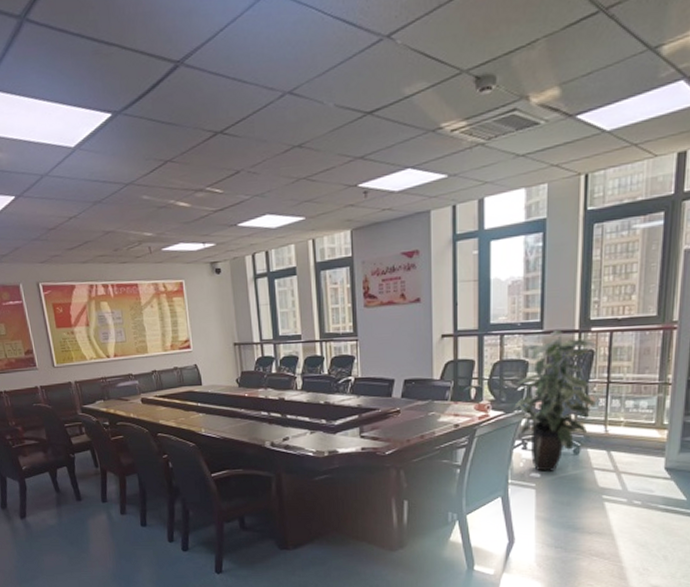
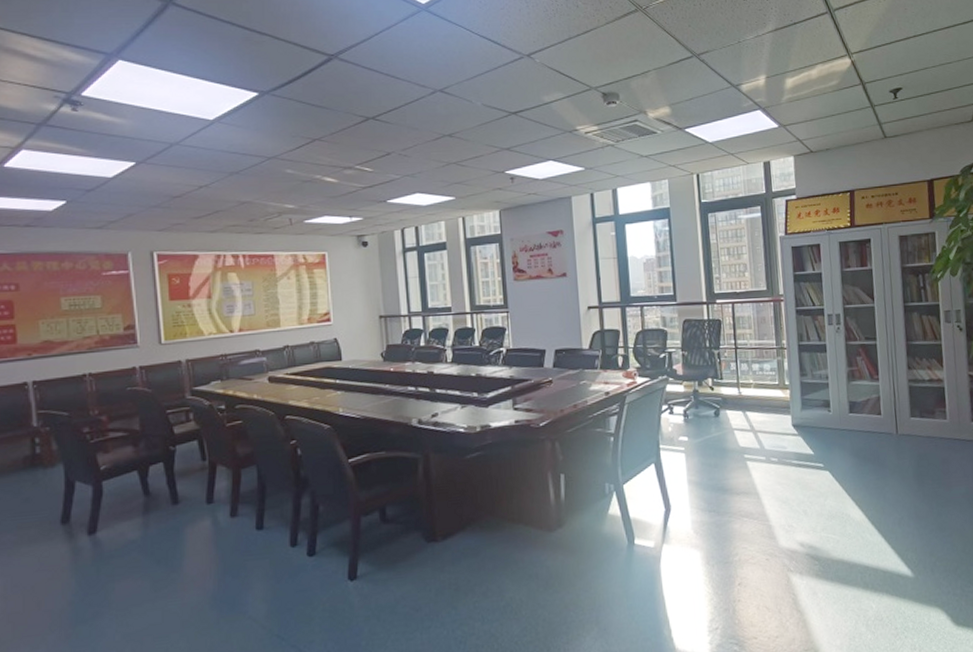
indoor plant: present [514,330,597,472] -> none [658,302,728,435]

